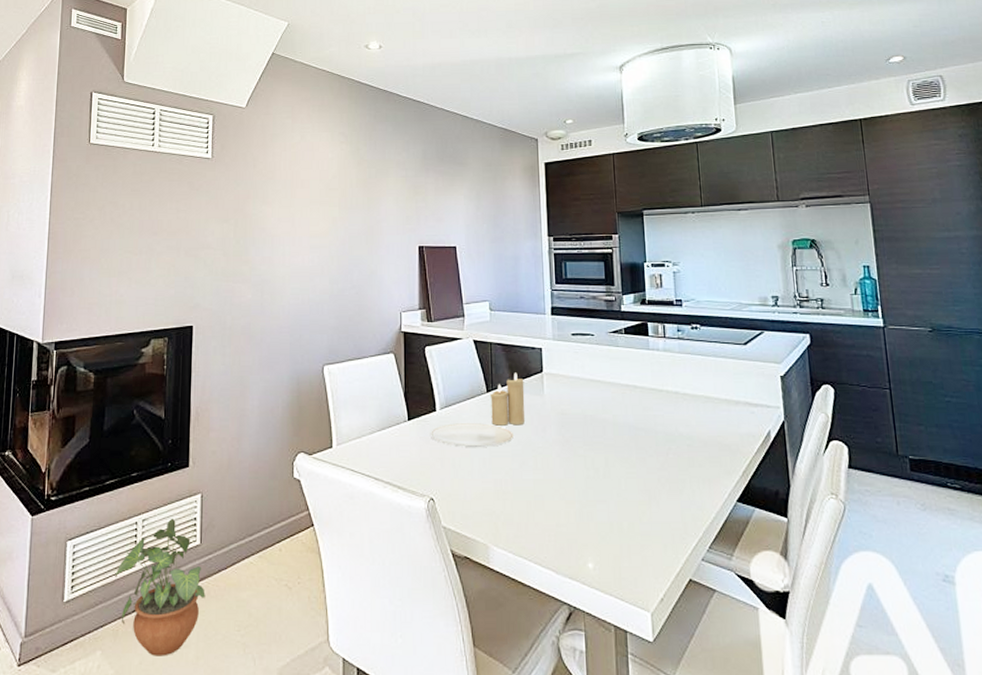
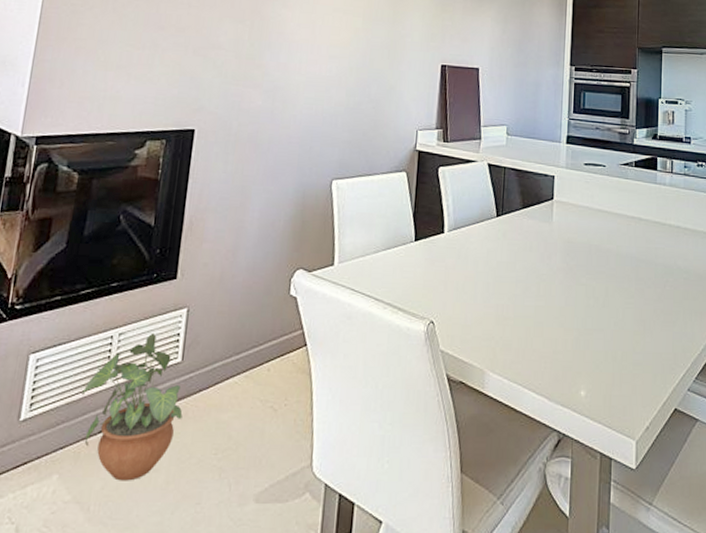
plate: present [429,423,514,447] -> none [435,246,519,272]
candle: present [490,372,525,426] -> none [498,198,534,252]

